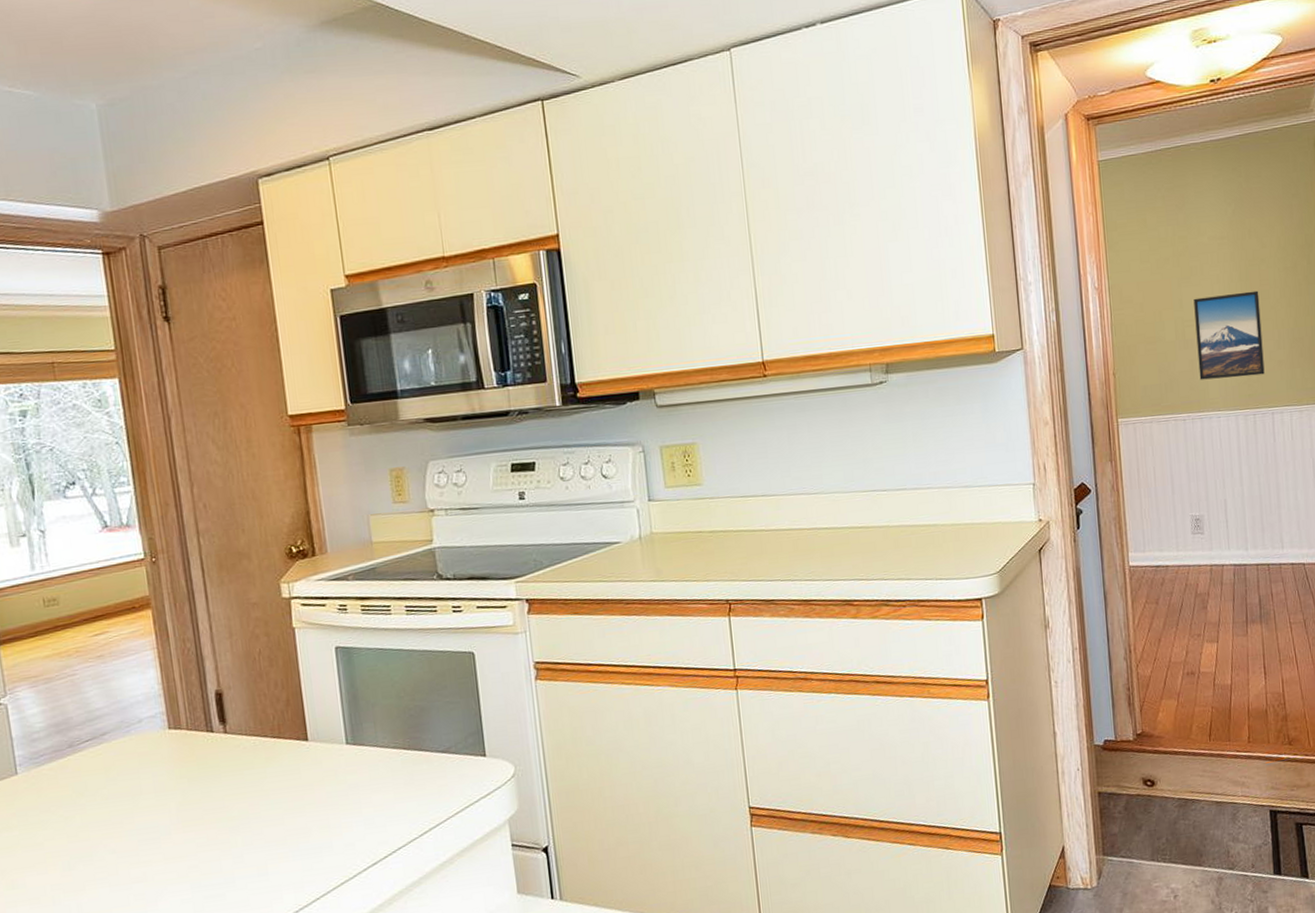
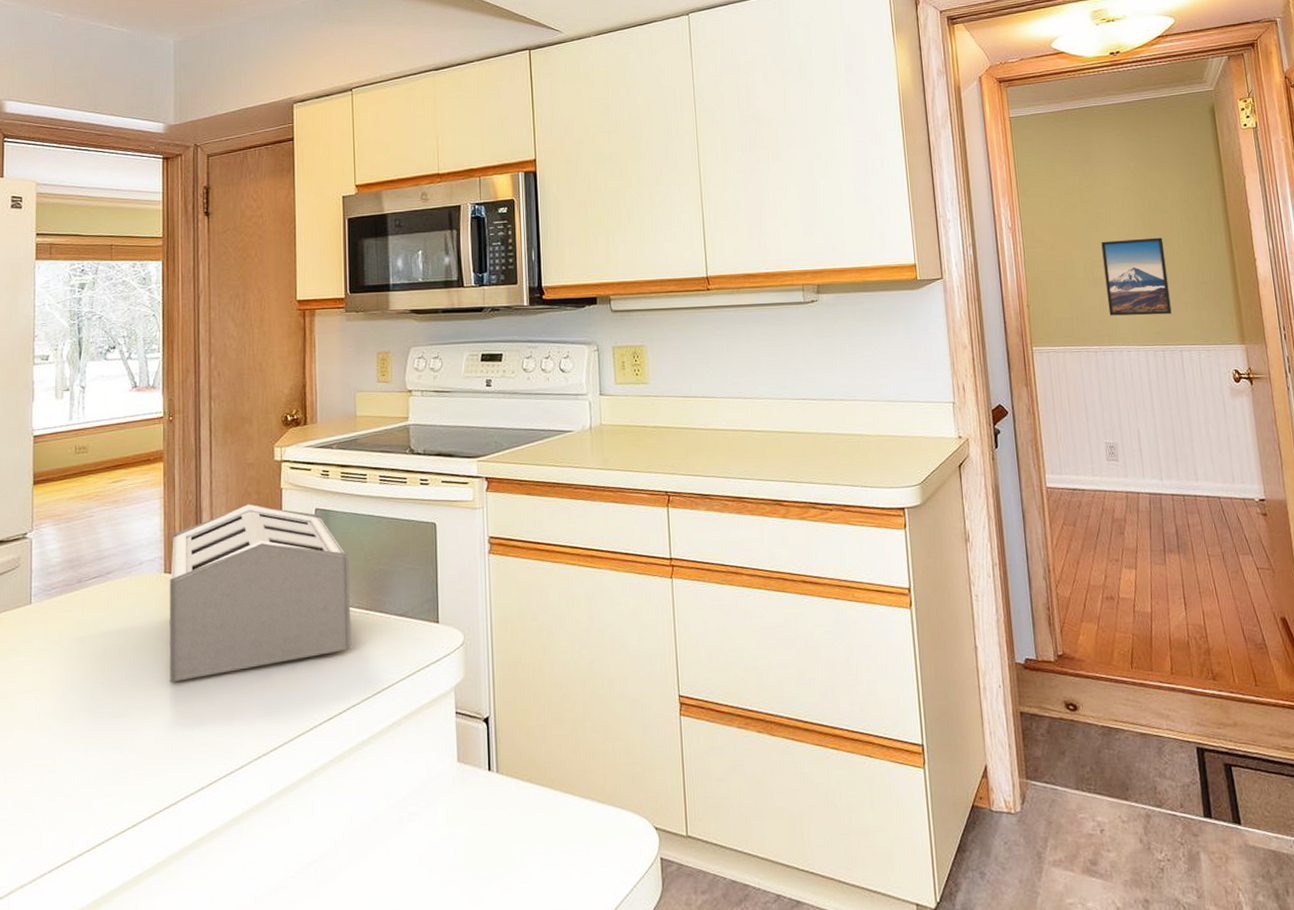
toaster: none [172,647,392,842] -> present [169,504,352,682]

